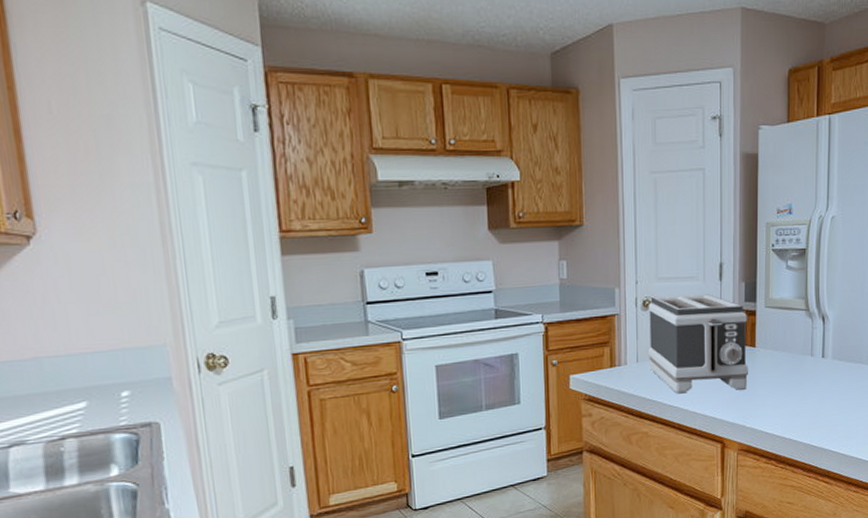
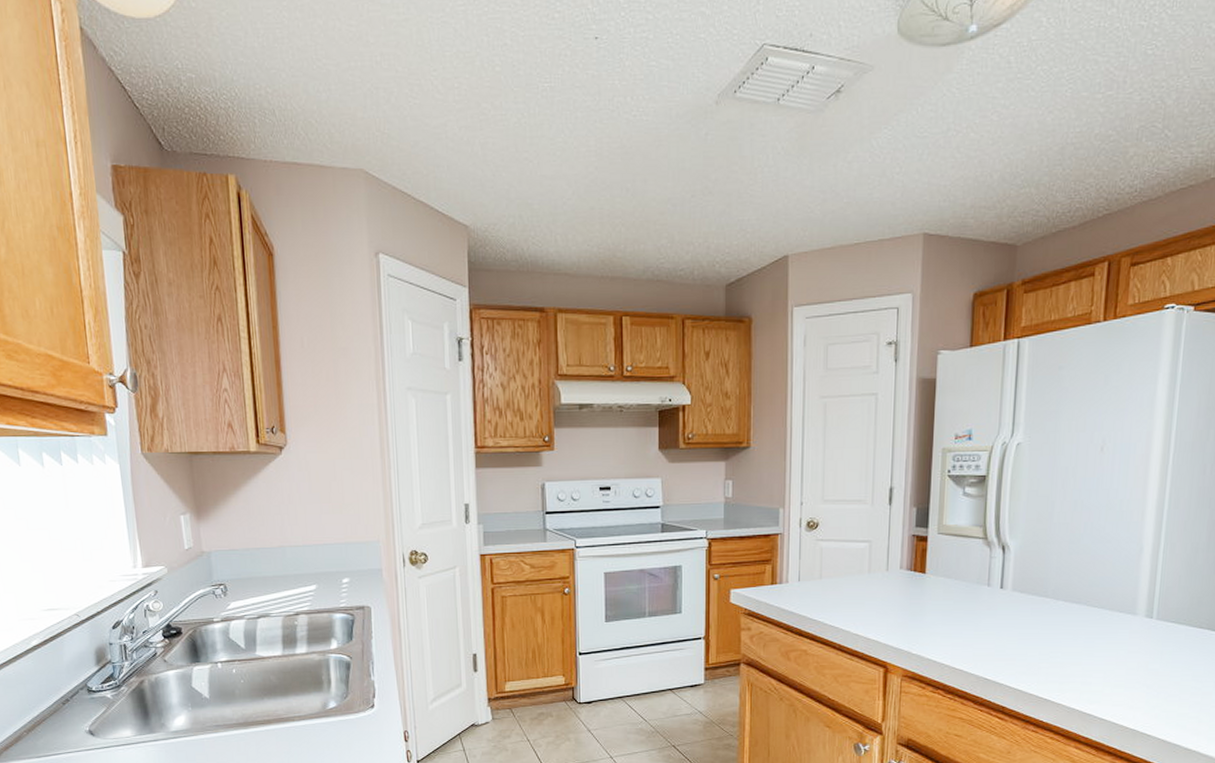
toaster: present [648,294,748,394] -> none [811,518,917,616]

